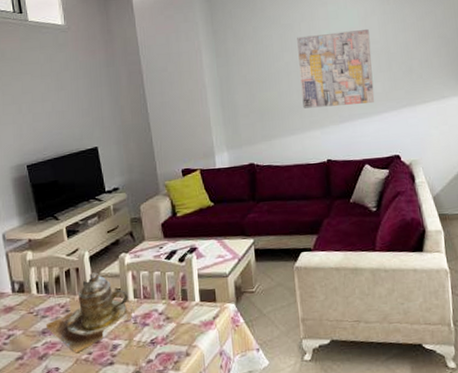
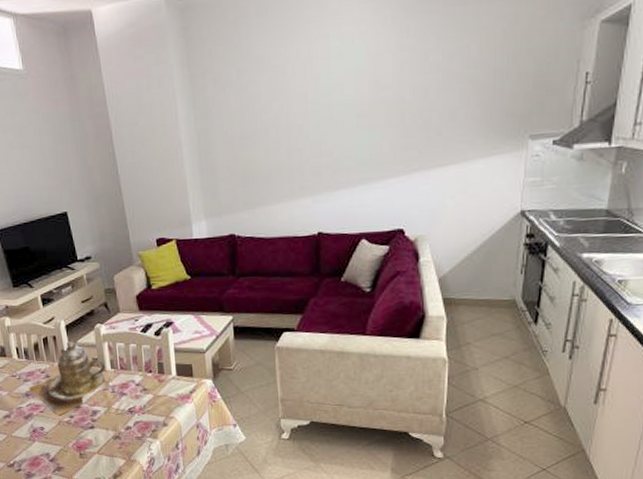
wall art: present [297,28,375,109] -> none [289,70,380,172]

